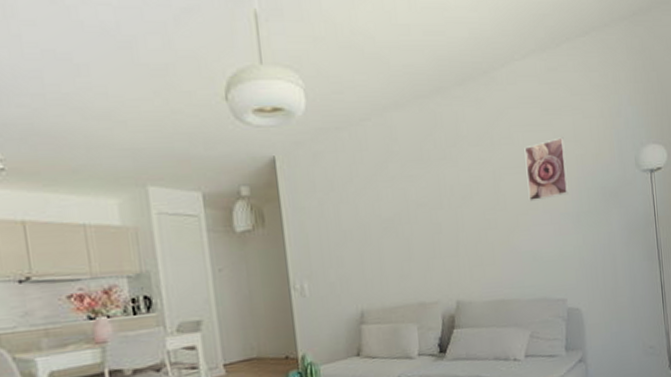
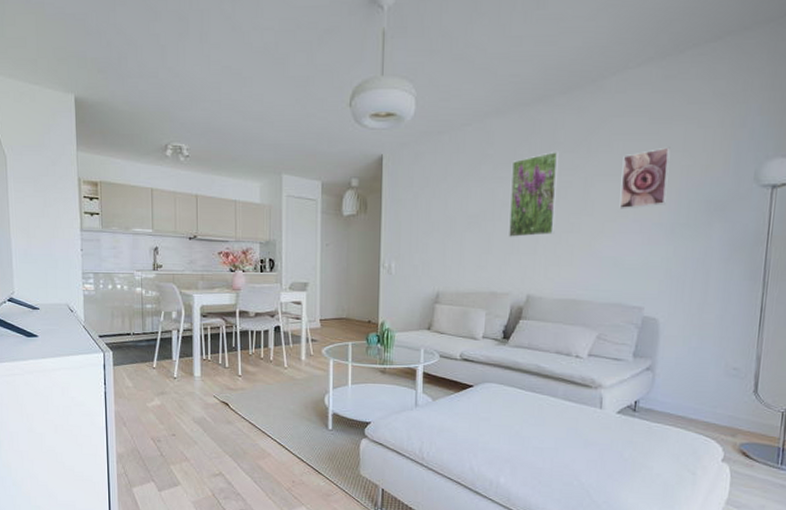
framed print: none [419,146,473,241] -> present [509,152,560,238]

